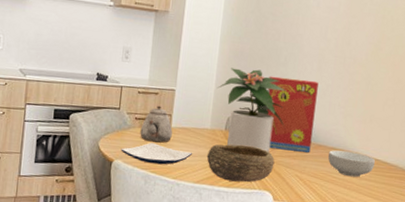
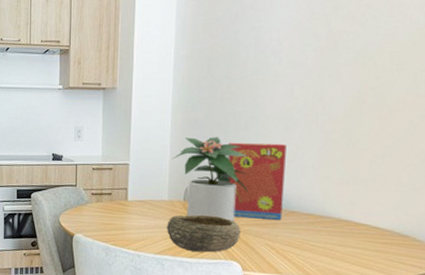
plate: present [121,143,192,165] -> none [80,217,151,237]
teapot: present [140,105,173,143] -> none [97,180,129,216]
cereal bowl: present [328,150,375,178] -> none [304,216,363,245]

